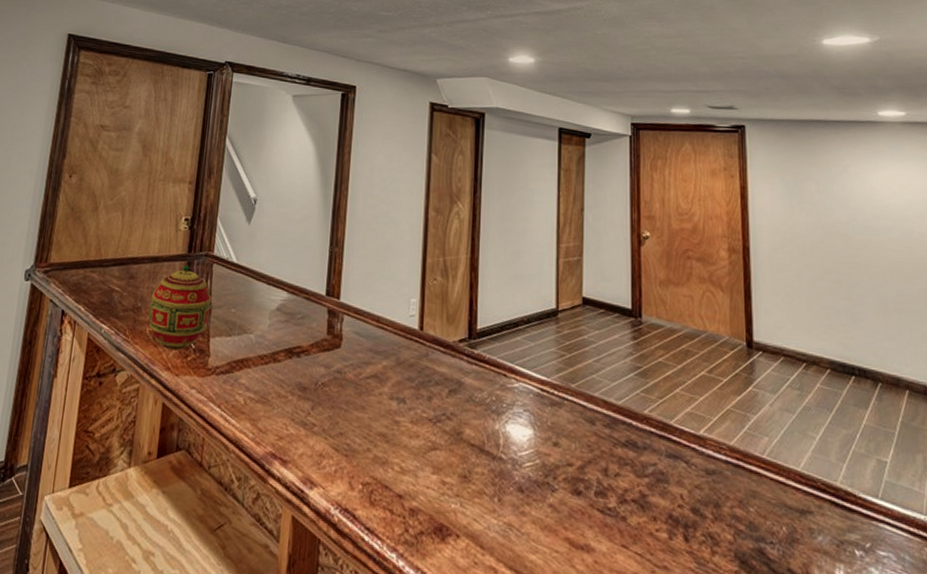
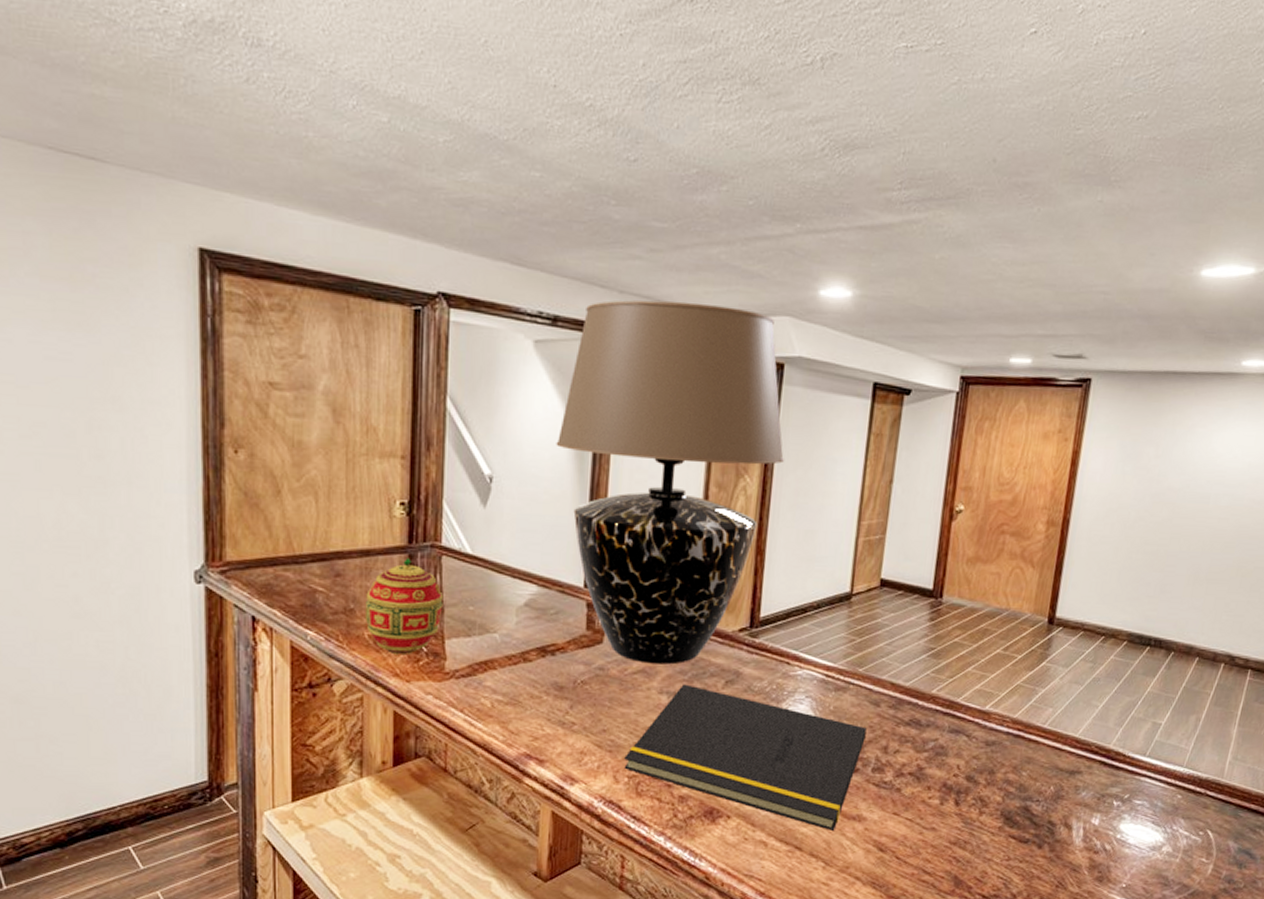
table lamp: none [306,66,491,371] -> present [556,300,785,665]
notepad: none [358,391,585,562] -> present [624,684,867,832]

